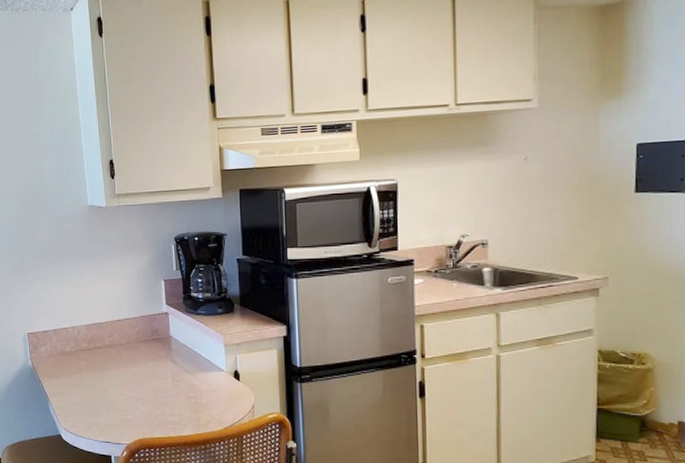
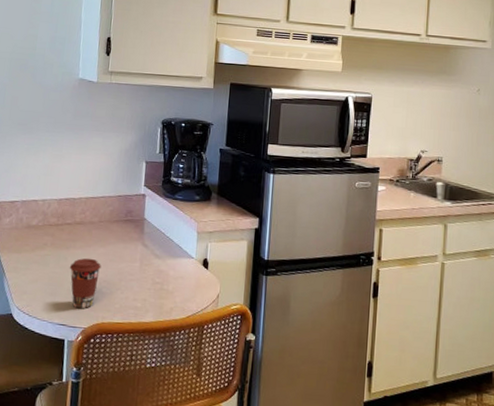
coffee cup: none [106,378,135,427] -> present [69,258,101,309]

